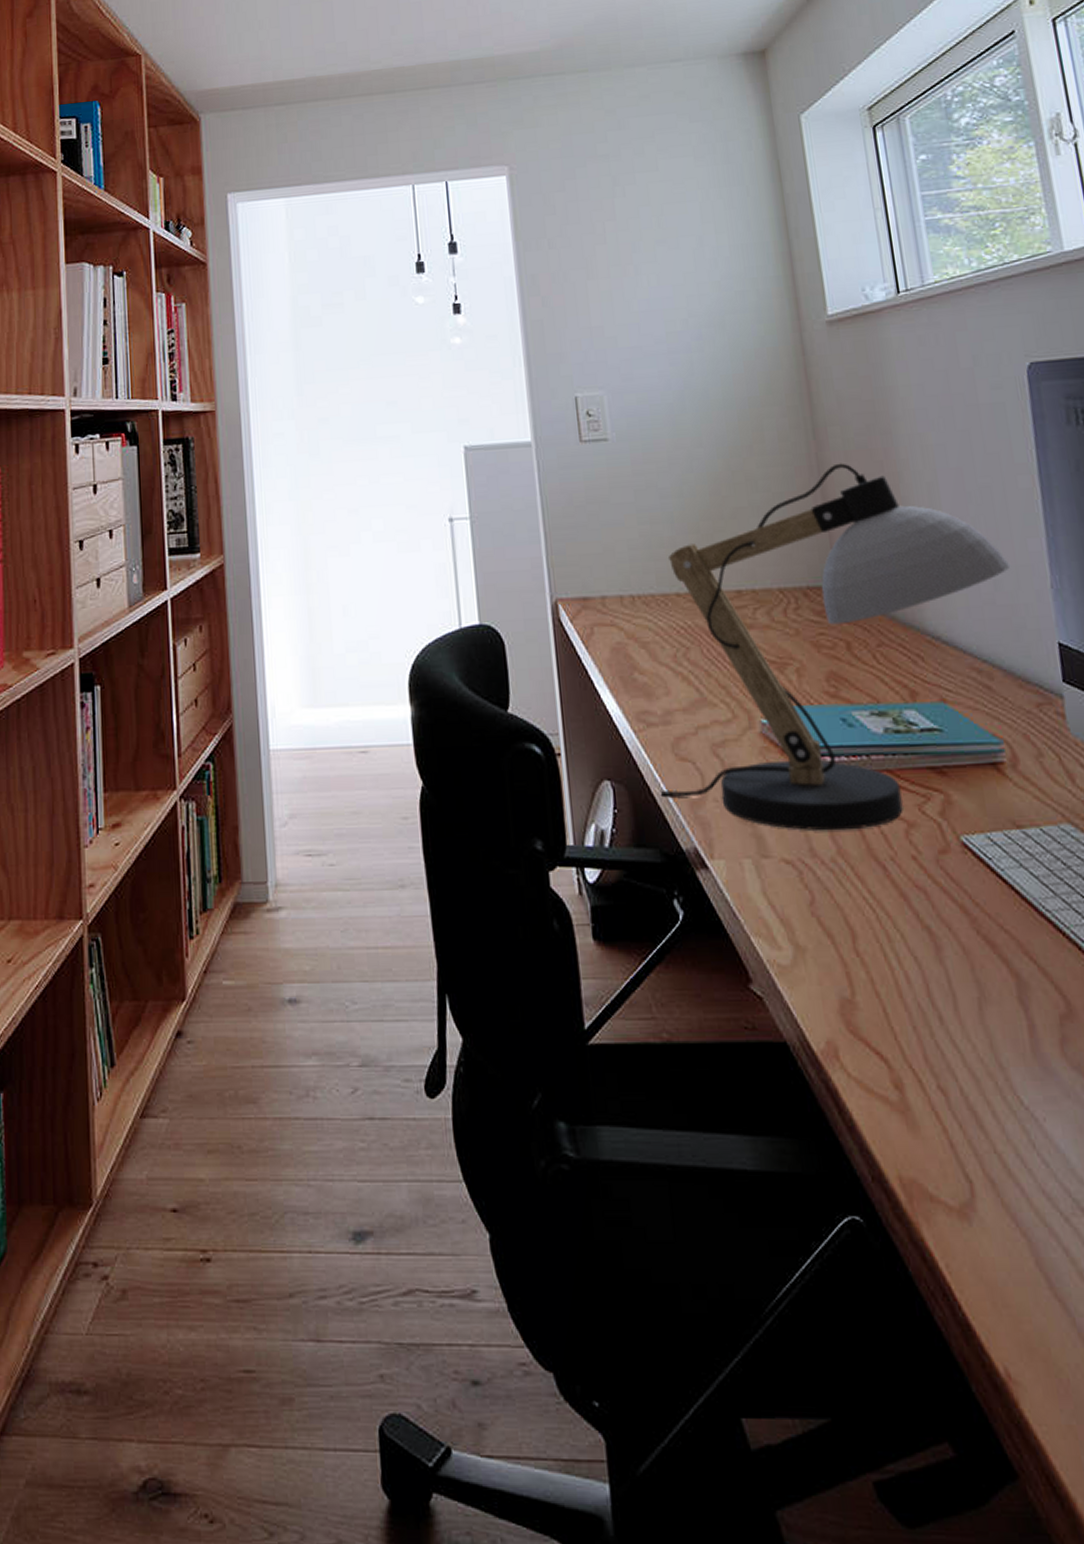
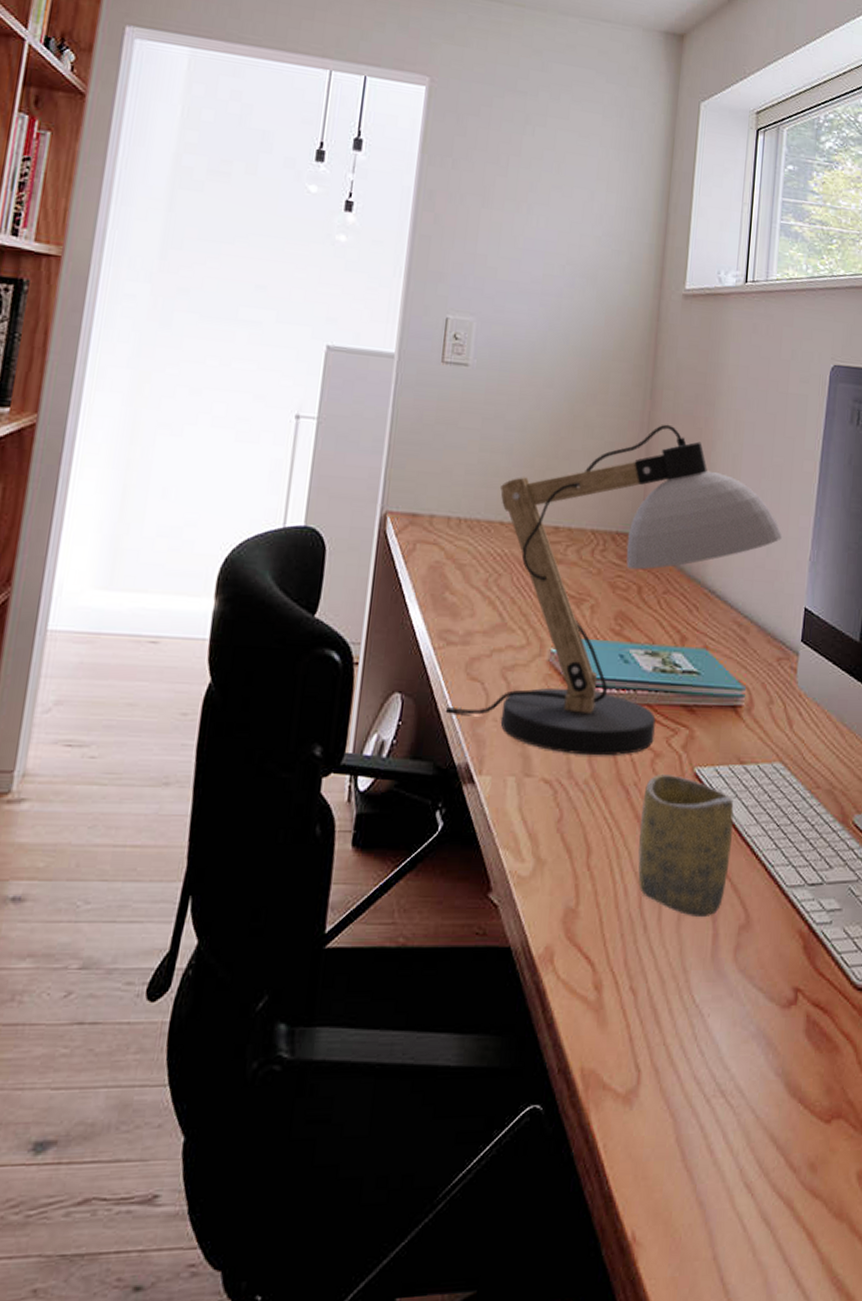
cup: none [905,846,1032,1007] -> present [638,774,734,918]

